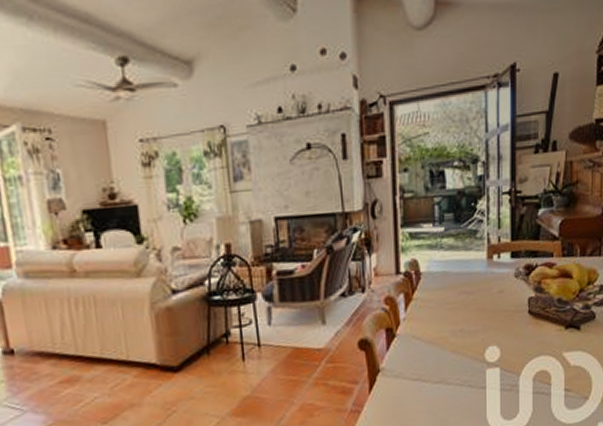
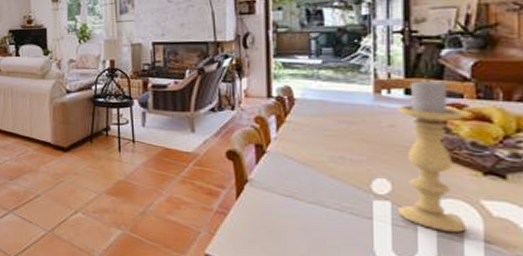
candle holder: none [504,240,553,388] -> present [397,79,466,233]

